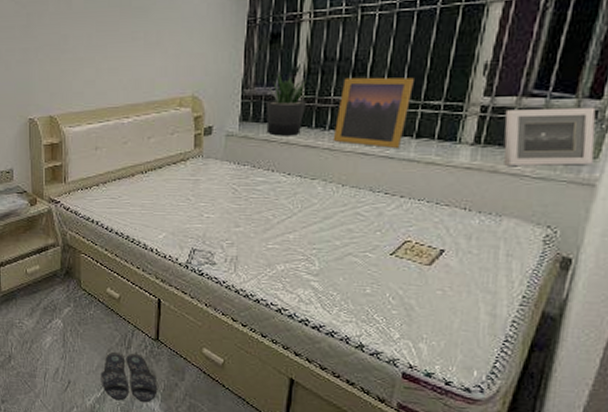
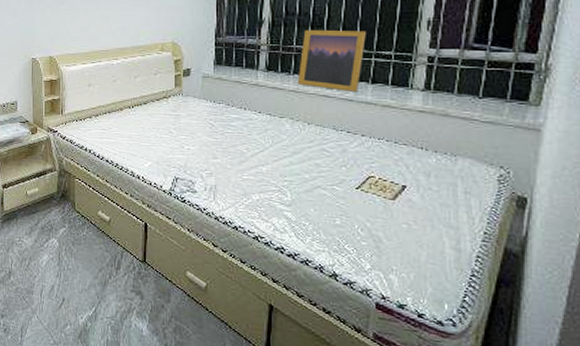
slippers: present [100,352,157,402] -> none [92,272,144,323]
planter: present [265,73,307,136] -> none [236,24,271,79]
picture frame: present [503,107,596,166] -> none [450,59,535,112]

